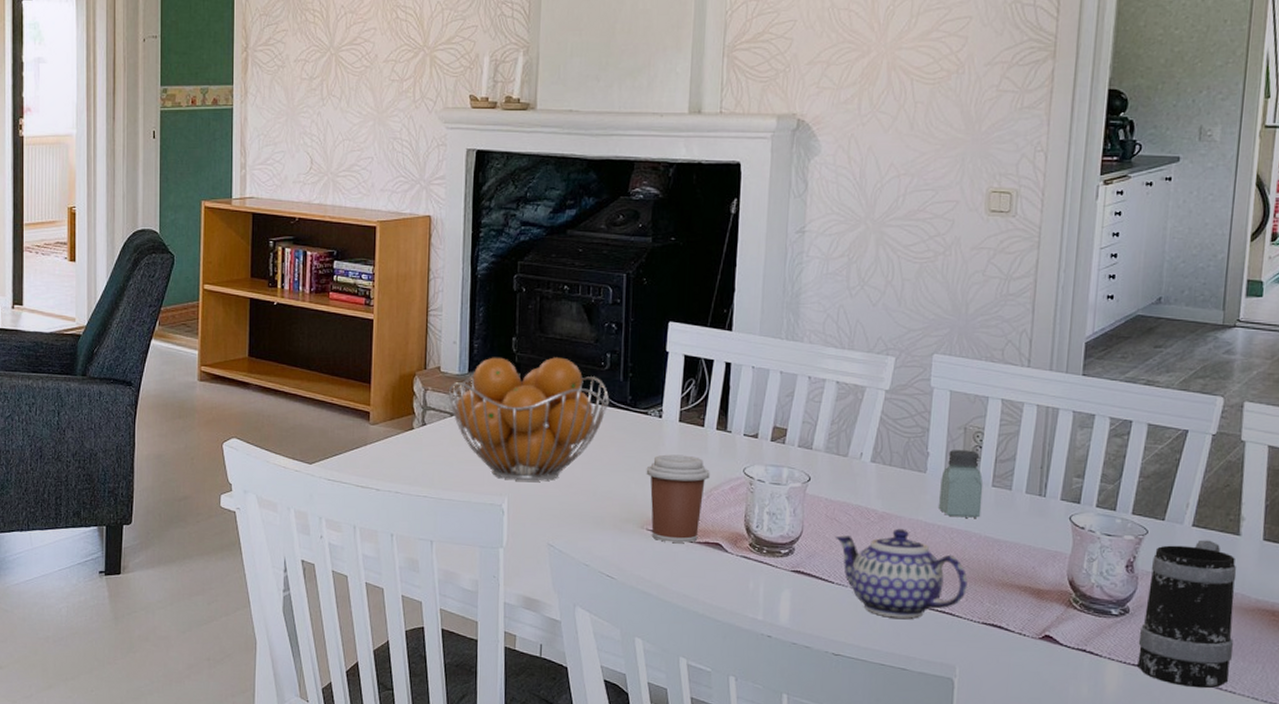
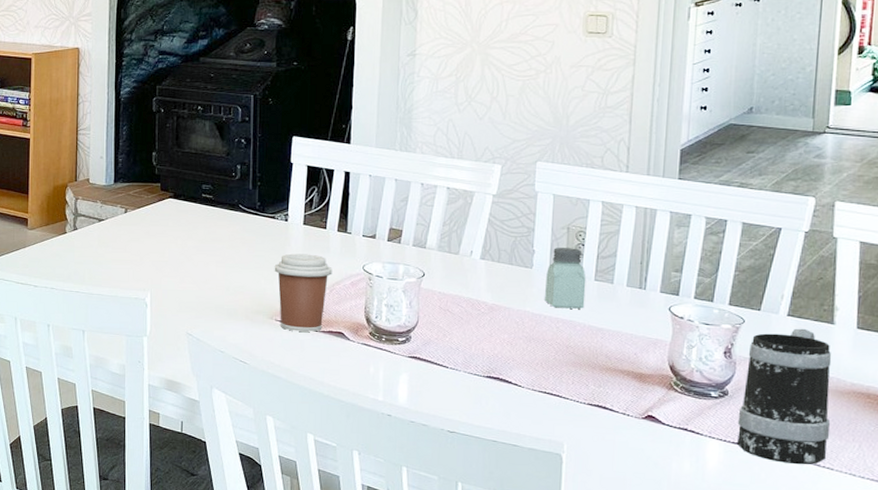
fruit basket: present [448,357,610,480] -> none [96,169,241,277]
teapot: present [834,528,968,619] -> none [448,318,573,400]

